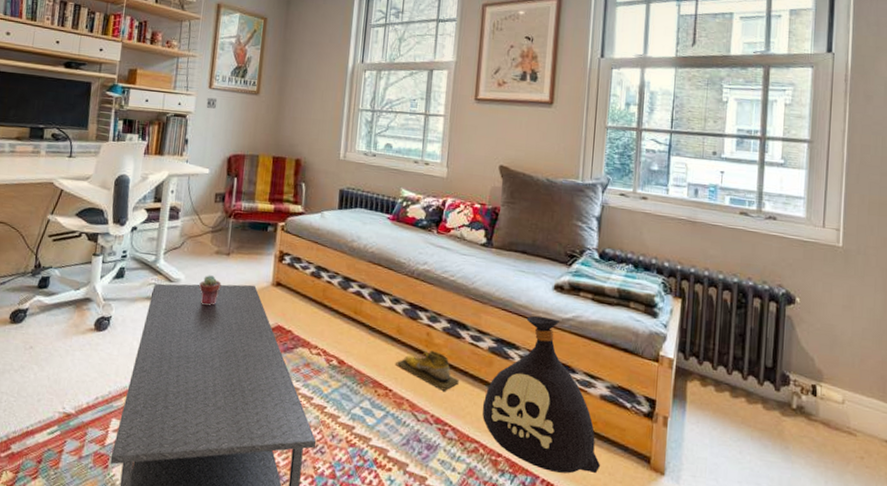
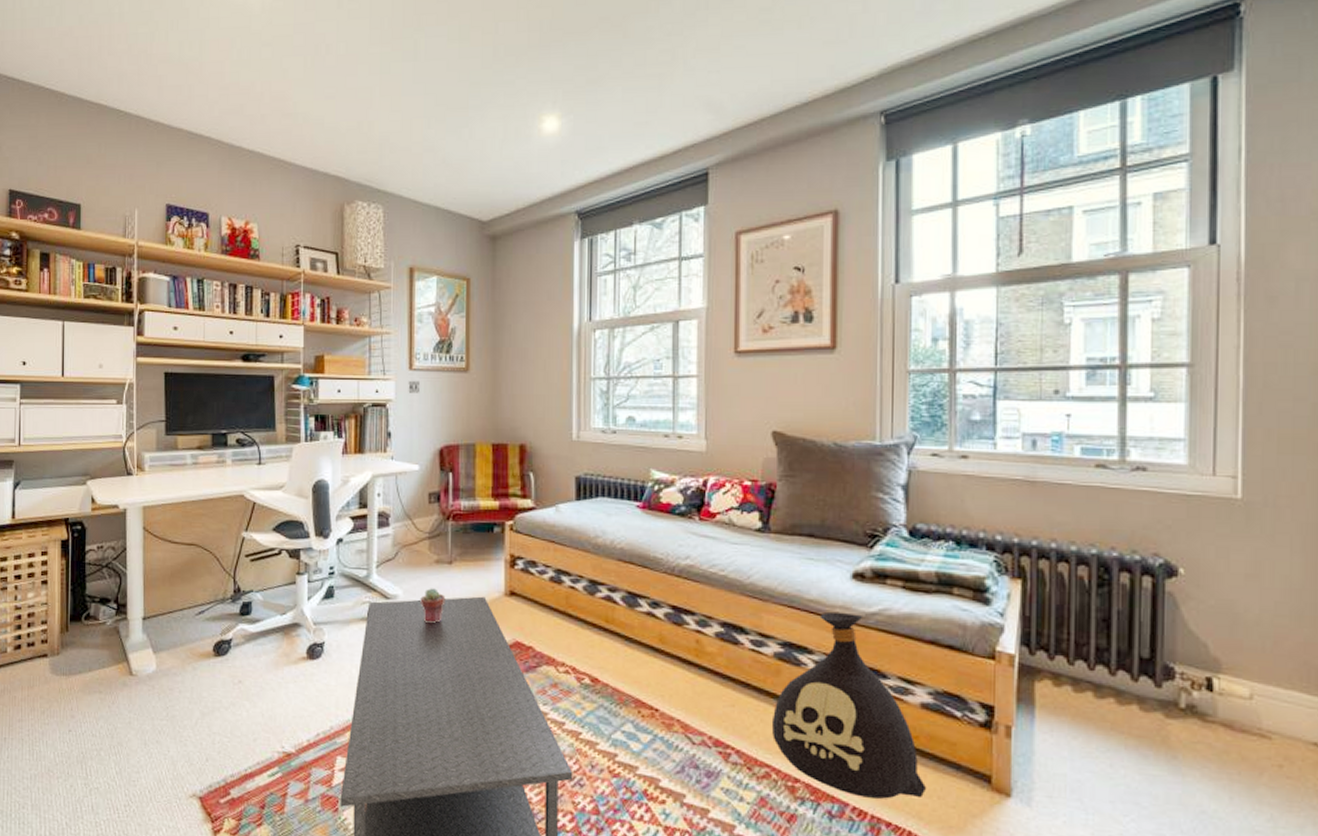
shoe: present [396,349,459,391] -> none [661,659,740,708]

